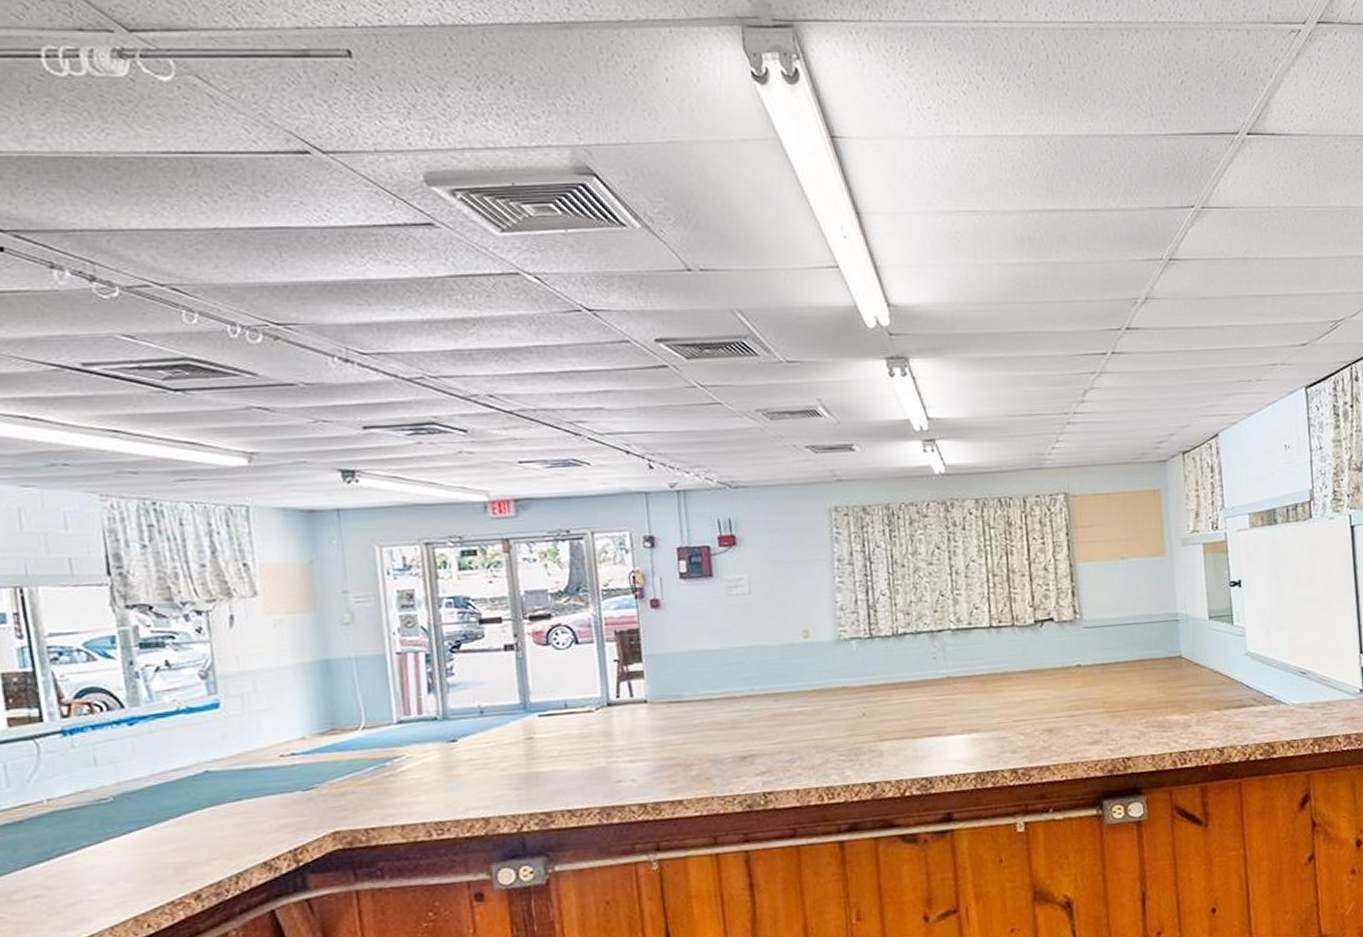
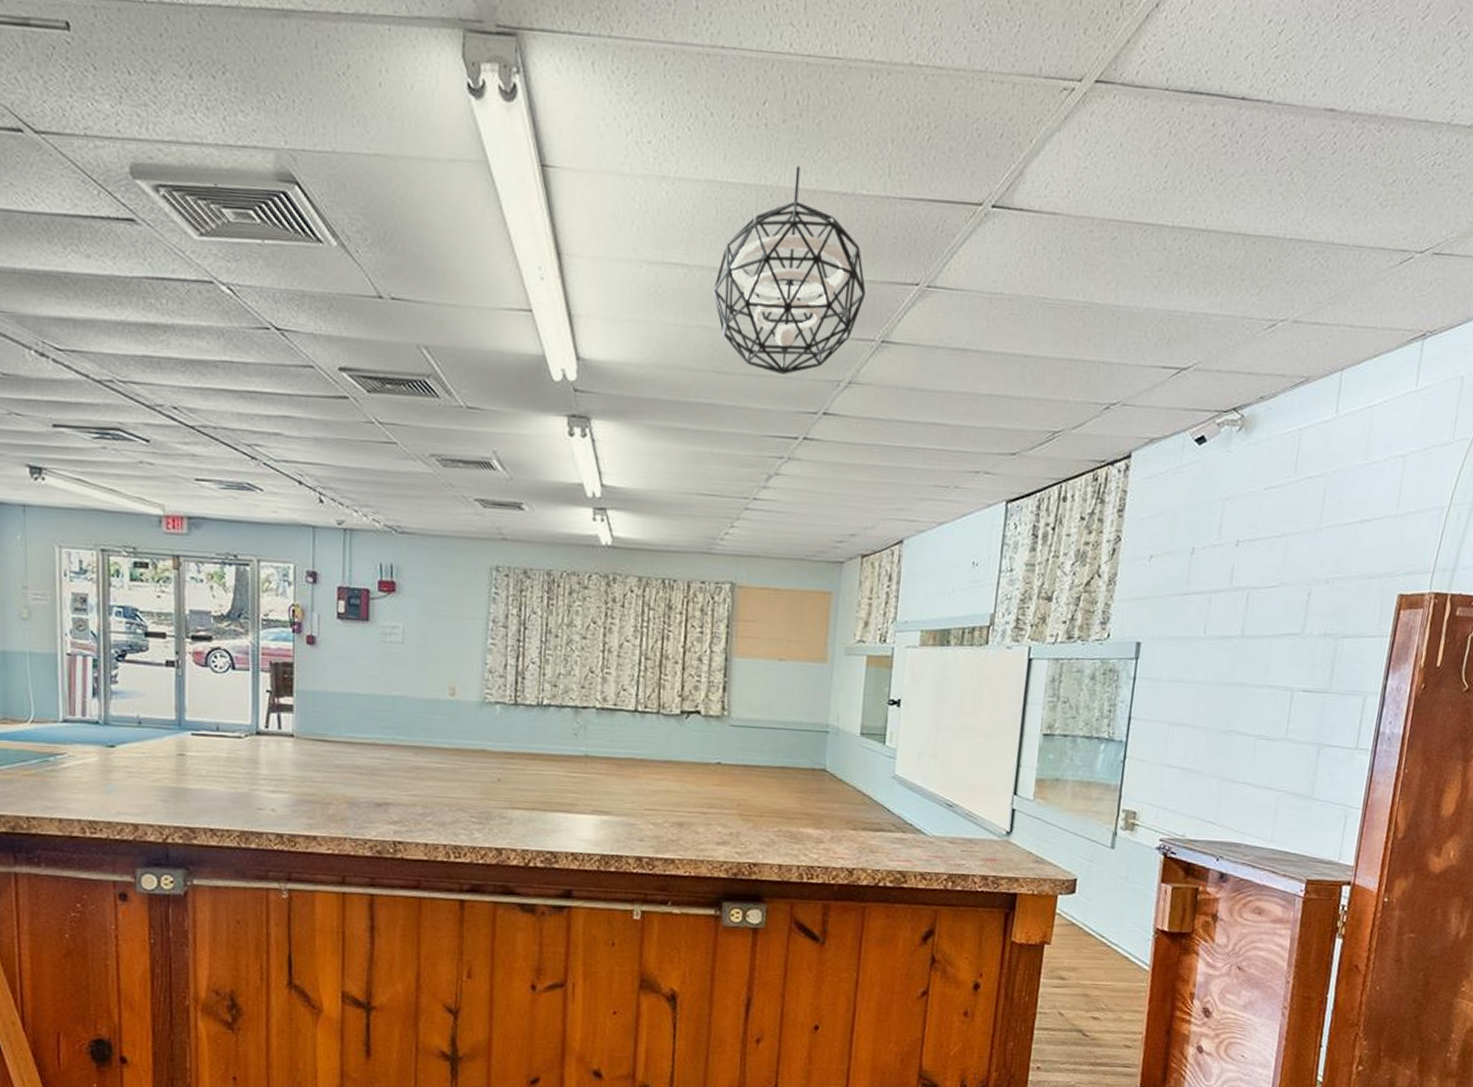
pendant light: none [1008,115,1148,298] -> present [713,165,866,374]

